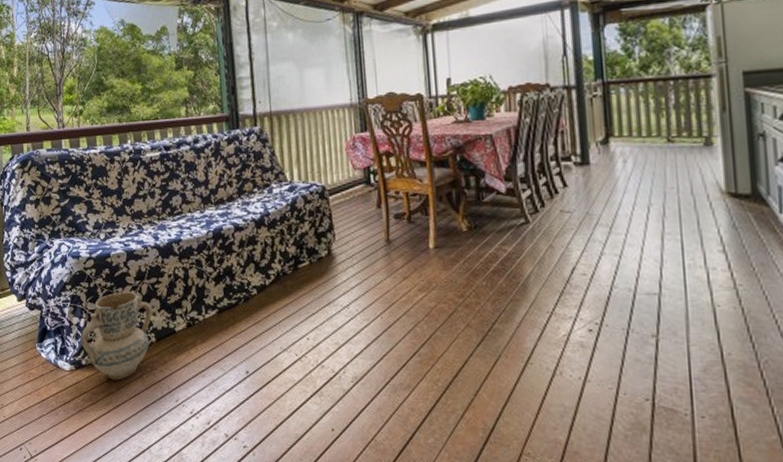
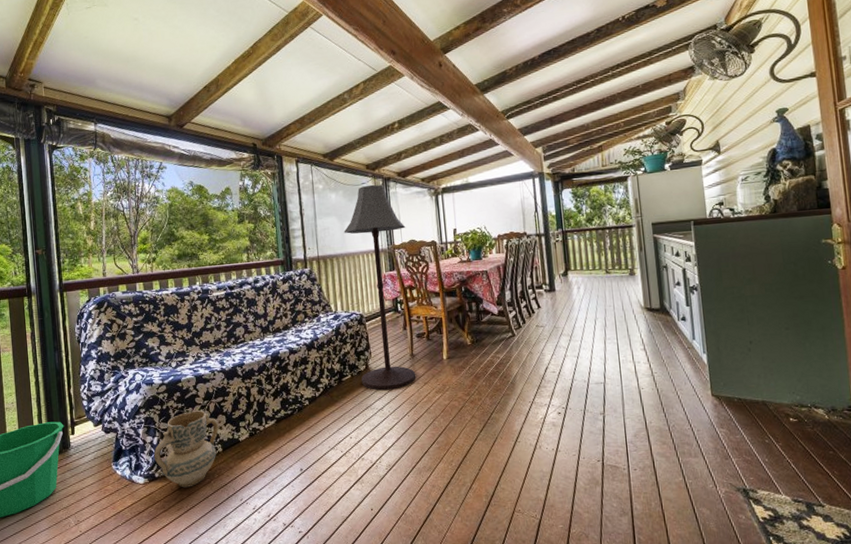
floor lamp: none [302,20,393,283] -> present [343,184,416,391]

